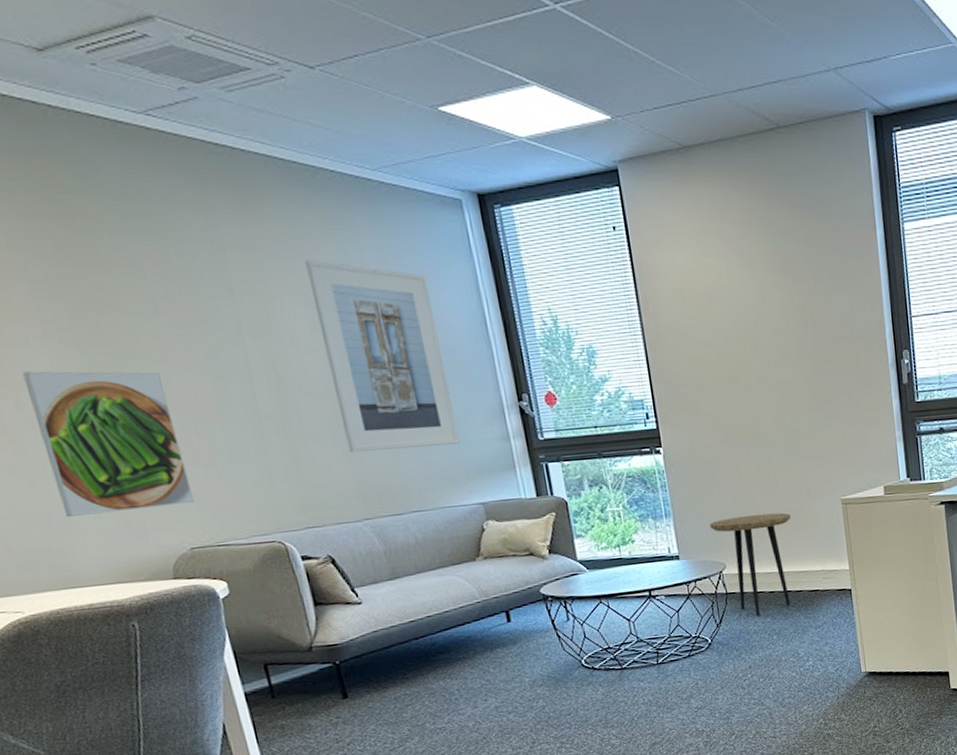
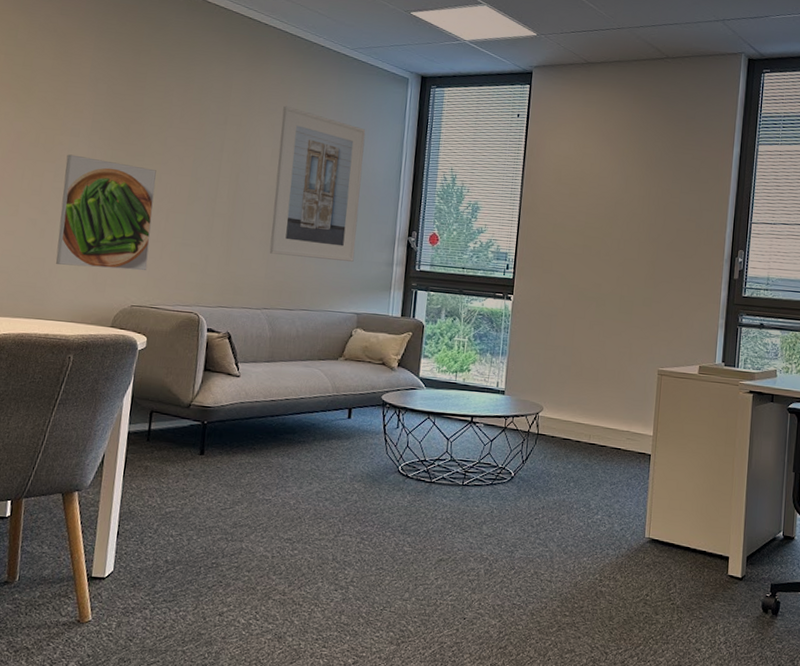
side table: present [710,512,792,616] -> none [537,366,611,461]

